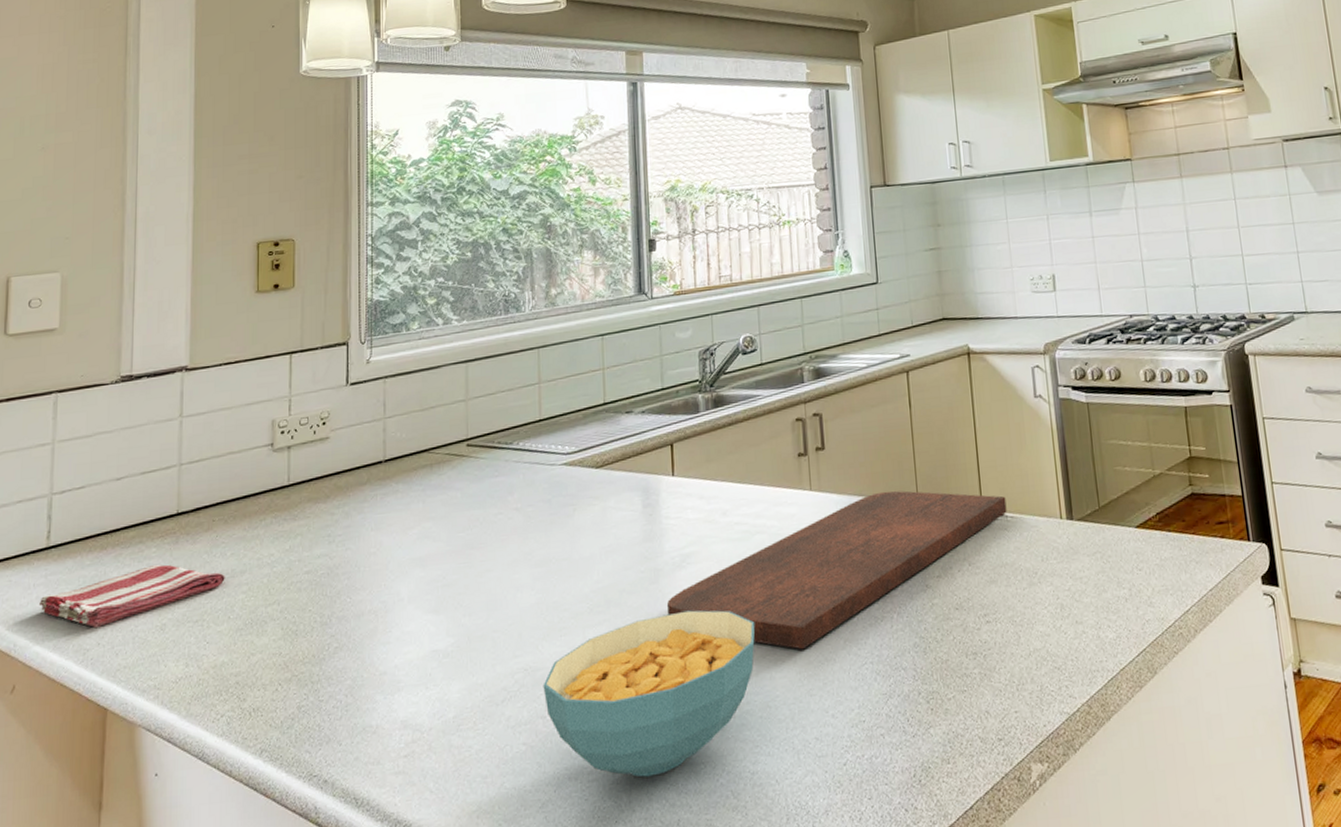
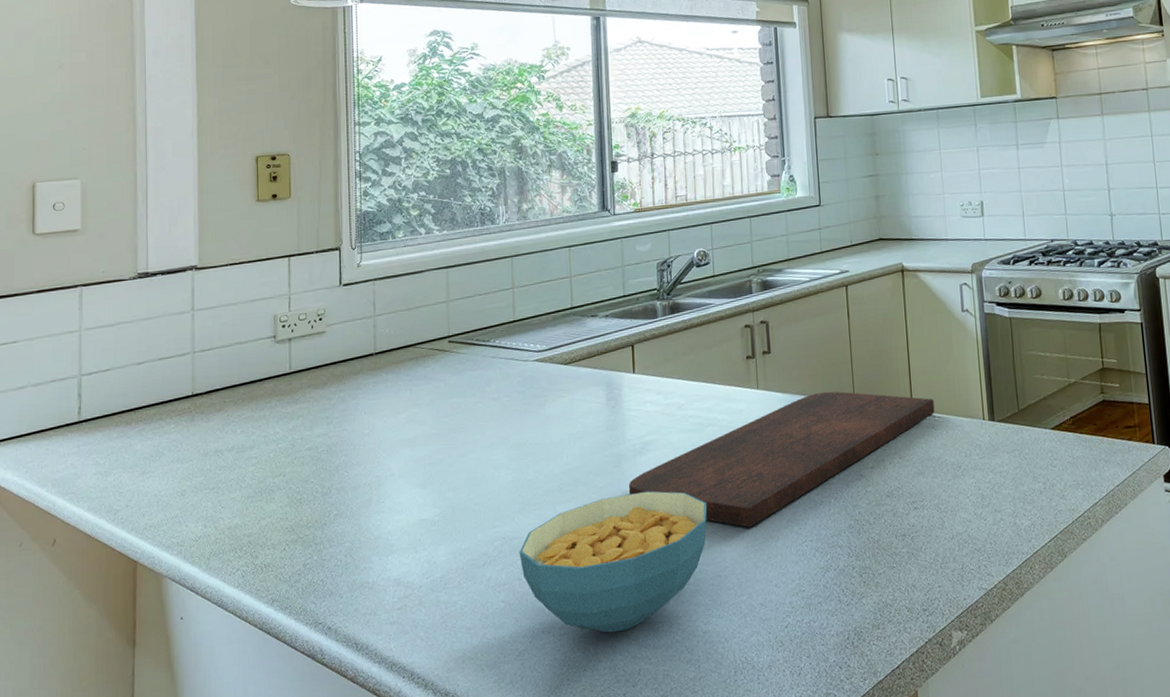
dish towel: present [38,564,225,629] -> none [73,439,237,493]

